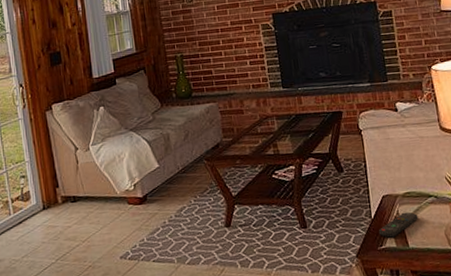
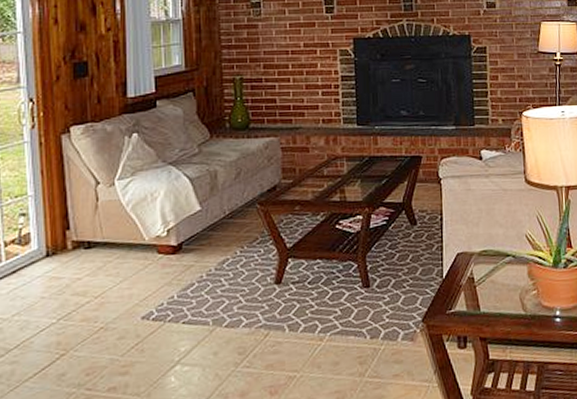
remote control: present [379,212,419,238] -> none [450,272,493,301]

